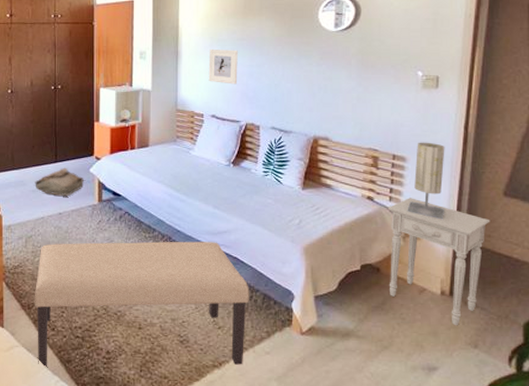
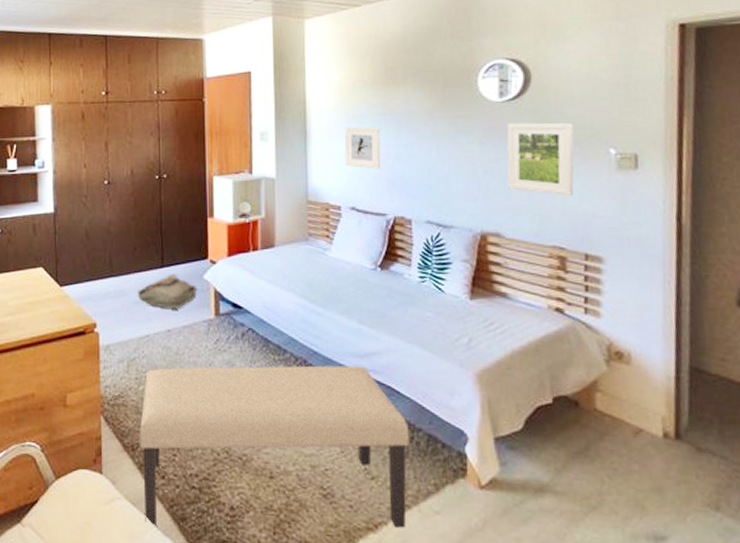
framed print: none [337,49,391,108] -> present [506,122,574,195]
nightstand: present [387,198,490,326] -> none [583,309,723,480]
table lamp: present [407,142,445,220] -> none [609,237,660,338]

